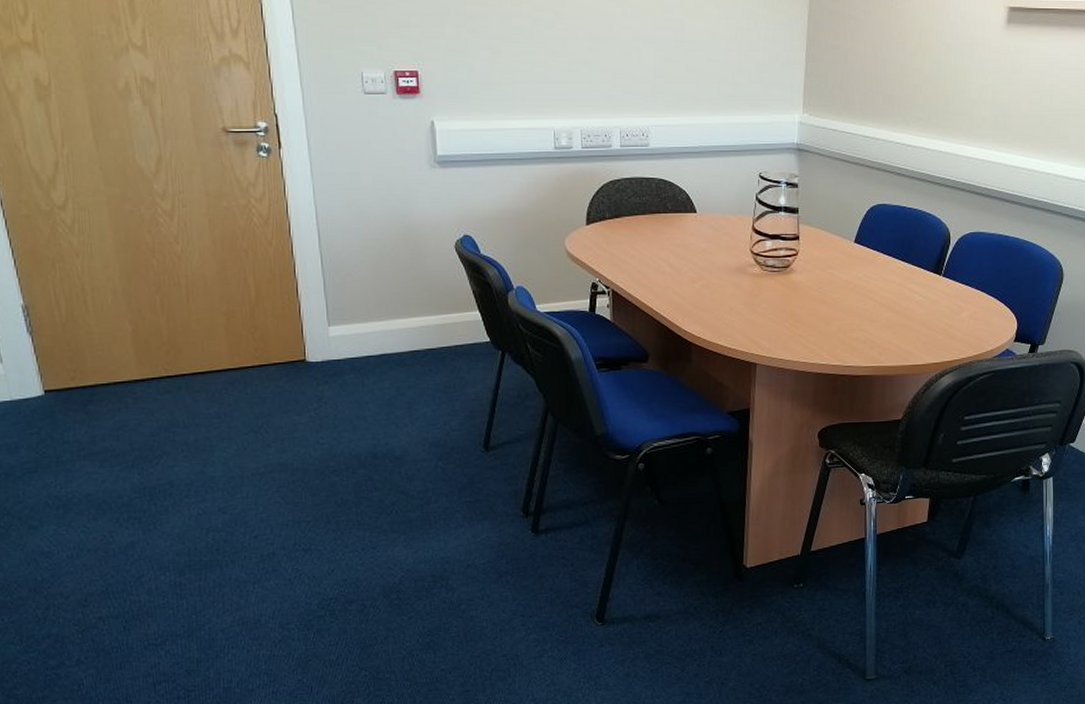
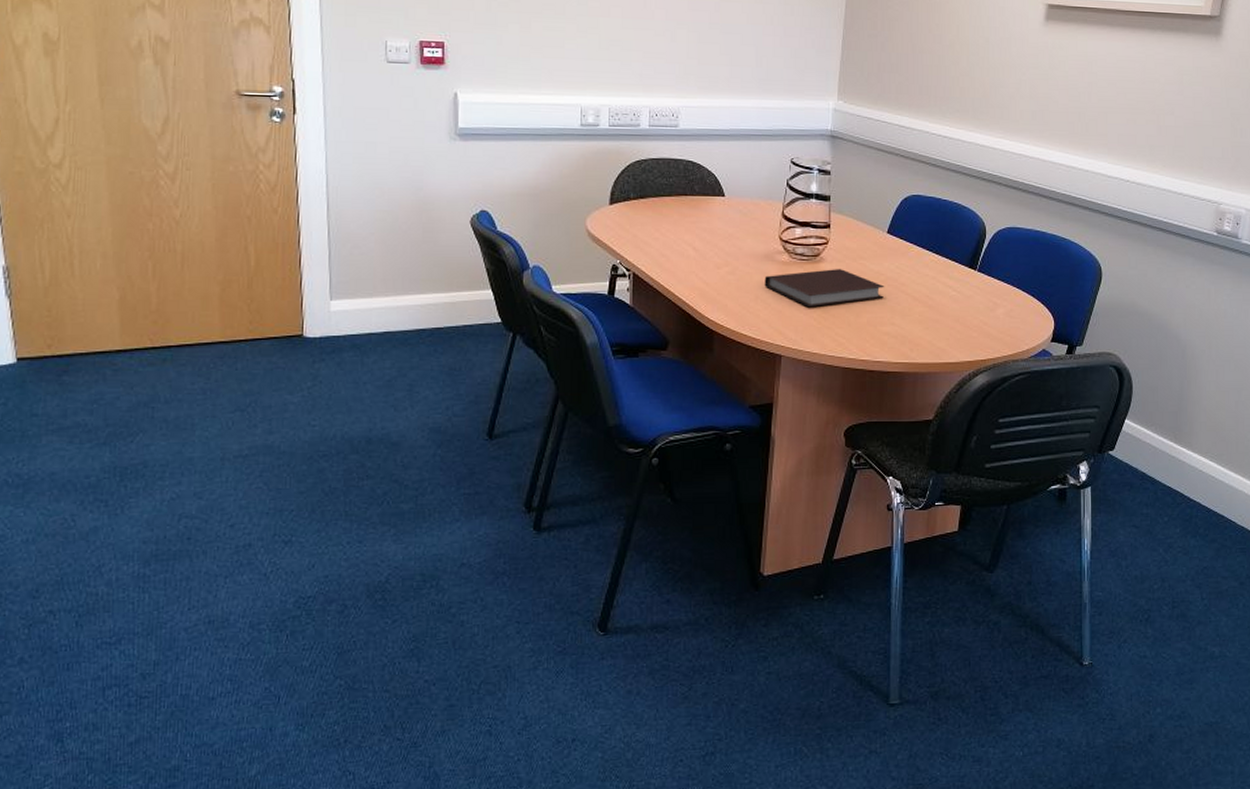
notebook: none [738,279,853,317] -> present [764,269,885,308]

